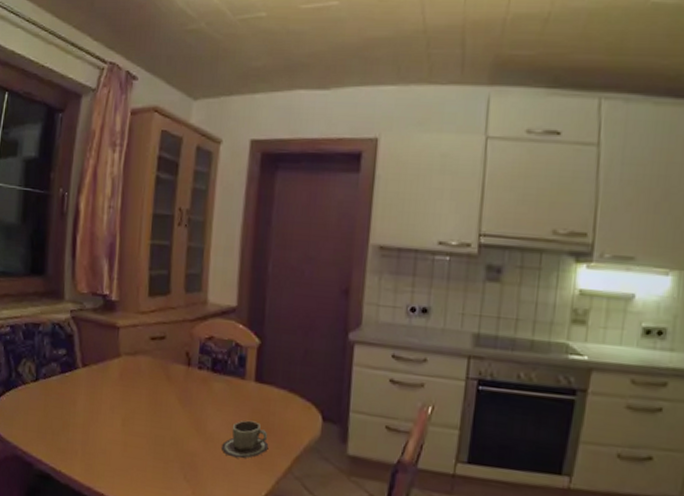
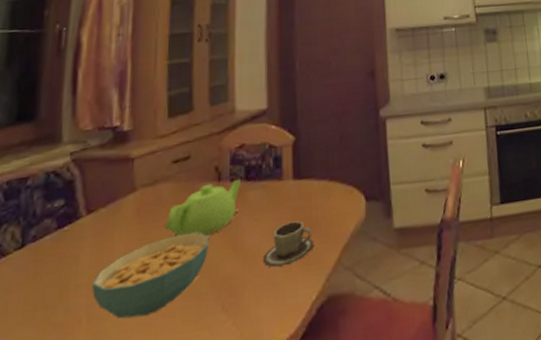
cereal bowl: none [85,403,178,464] -> present [91,232,210,319]
teapot: none [142,366,208,412] -> present [165,180,242,236]

